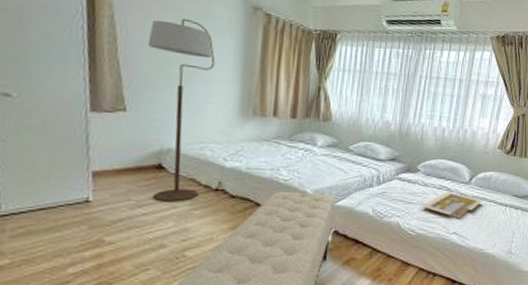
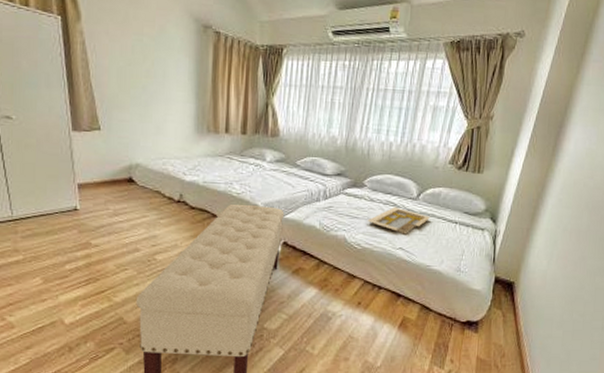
floor lamp: present [147,18,215,202] -> none [114,40,172,212]

